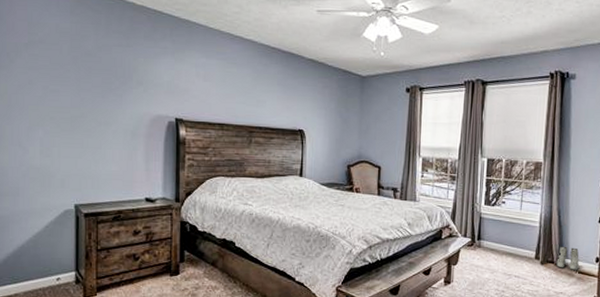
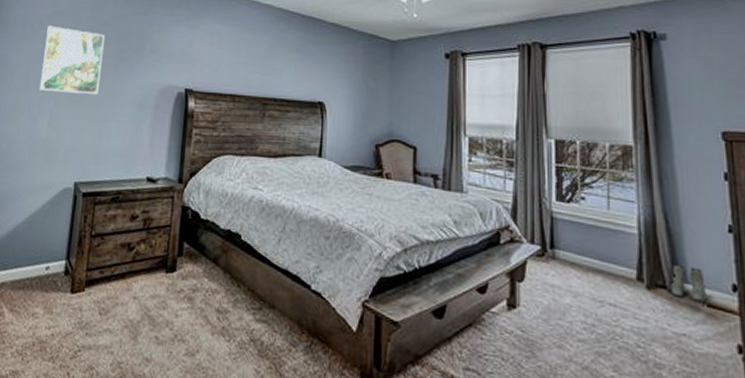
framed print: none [25,55,89,123] -> present [40,25,105,94]

